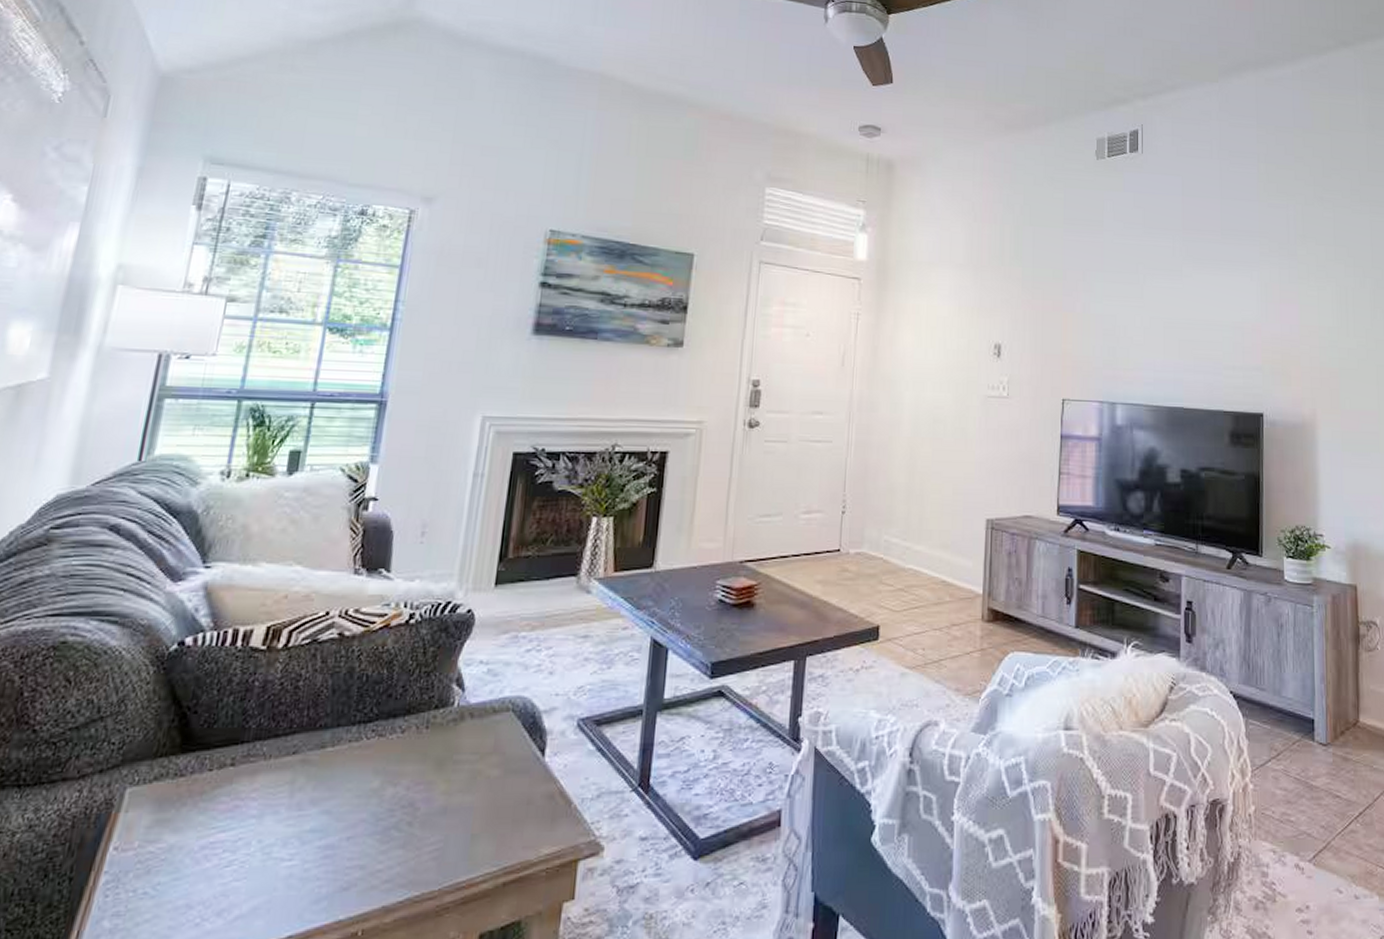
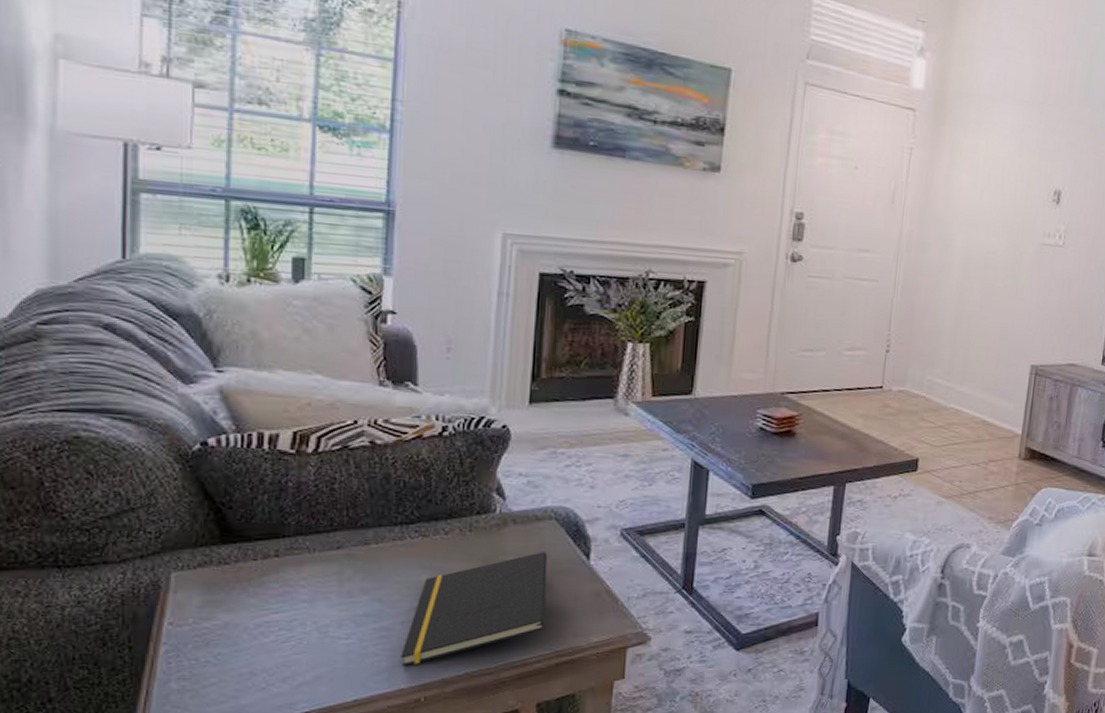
notepad: none [342,749,503,893] -> present [400,552,548,667]

